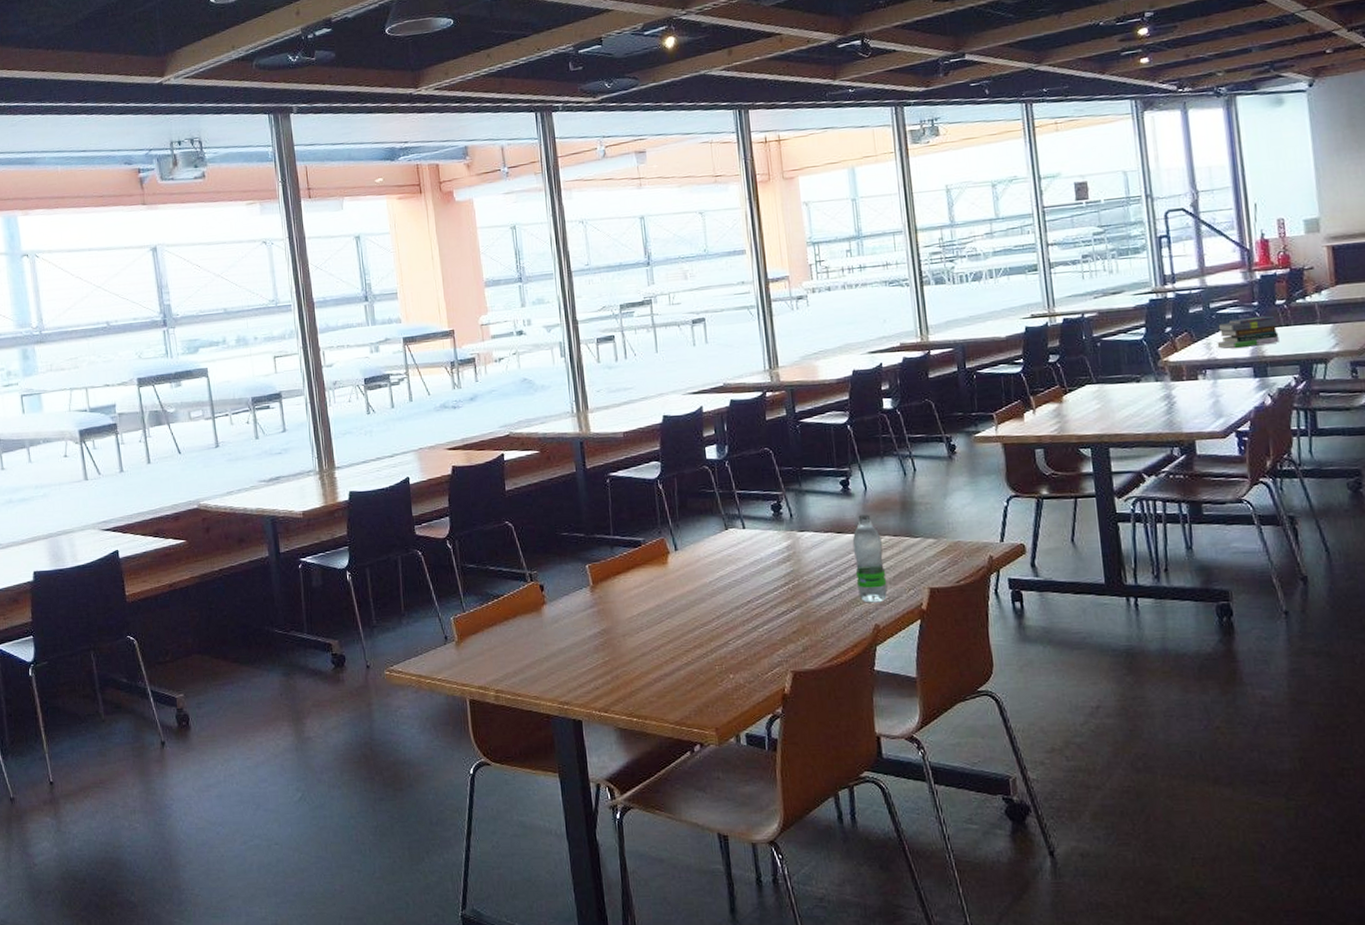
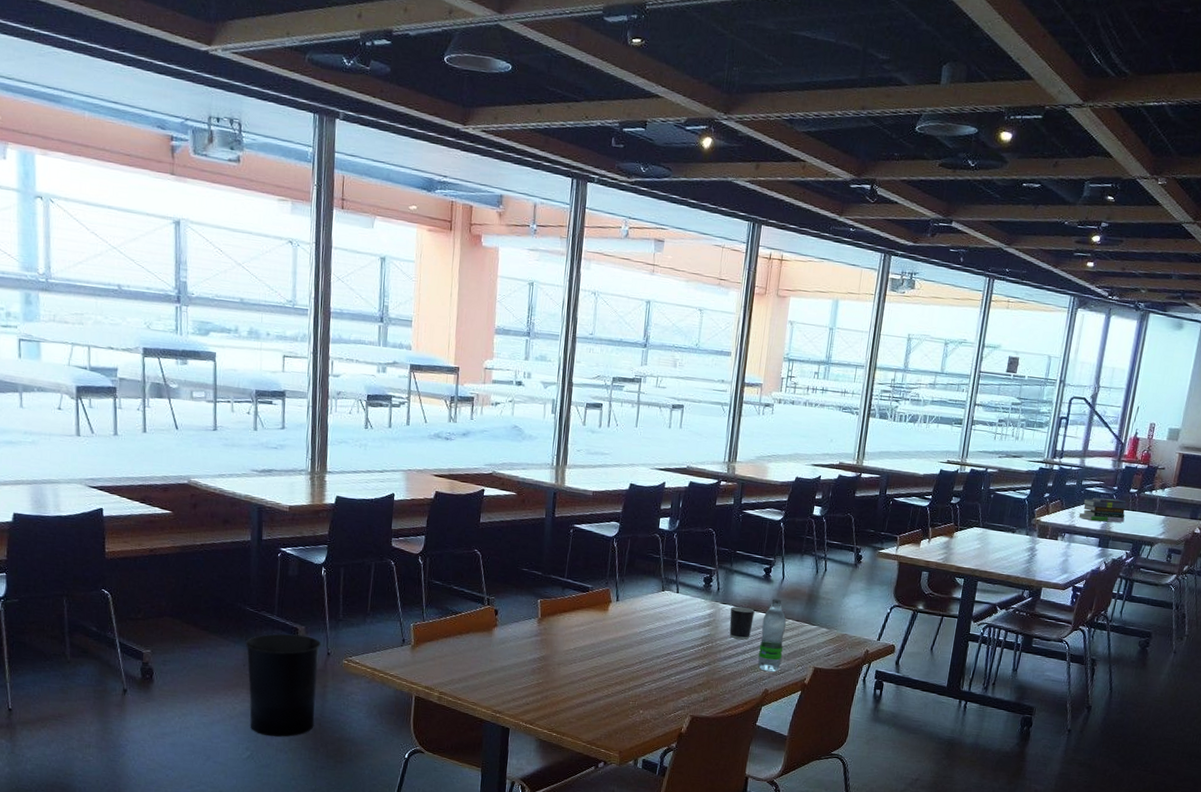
waste bin: none [278,650,365,771] -> present [245,633,321,737]
mug: none [810,530,842,571] -> present [729,606,755,640]

